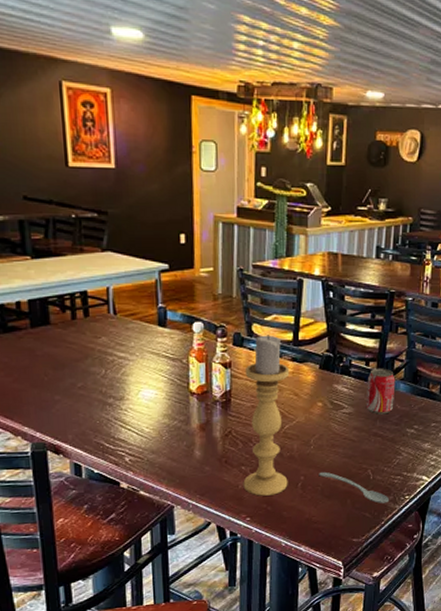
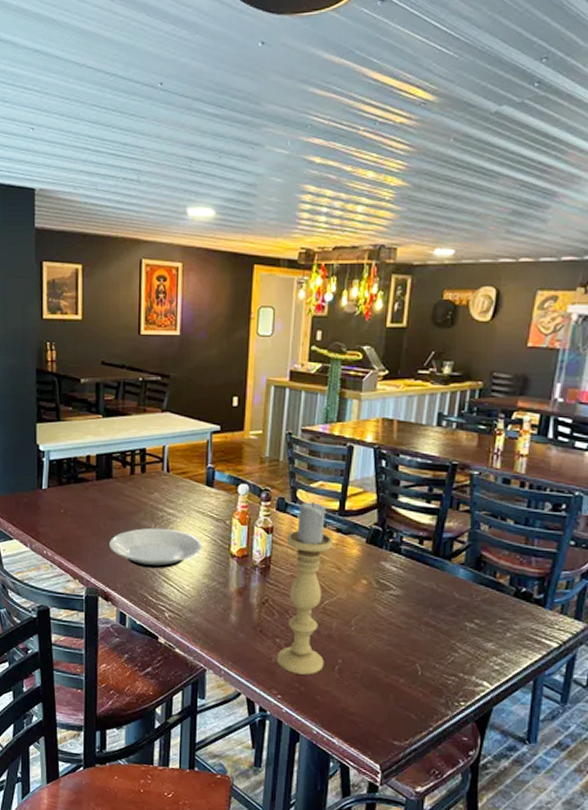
plate: none [54,372,159,416] -> present [109,527,202,569]
spoon: present [319,471,390,504] -> none [358,657,441,706]
beverage can: present [366,368,396,415] -> none [417,548,454,602]

